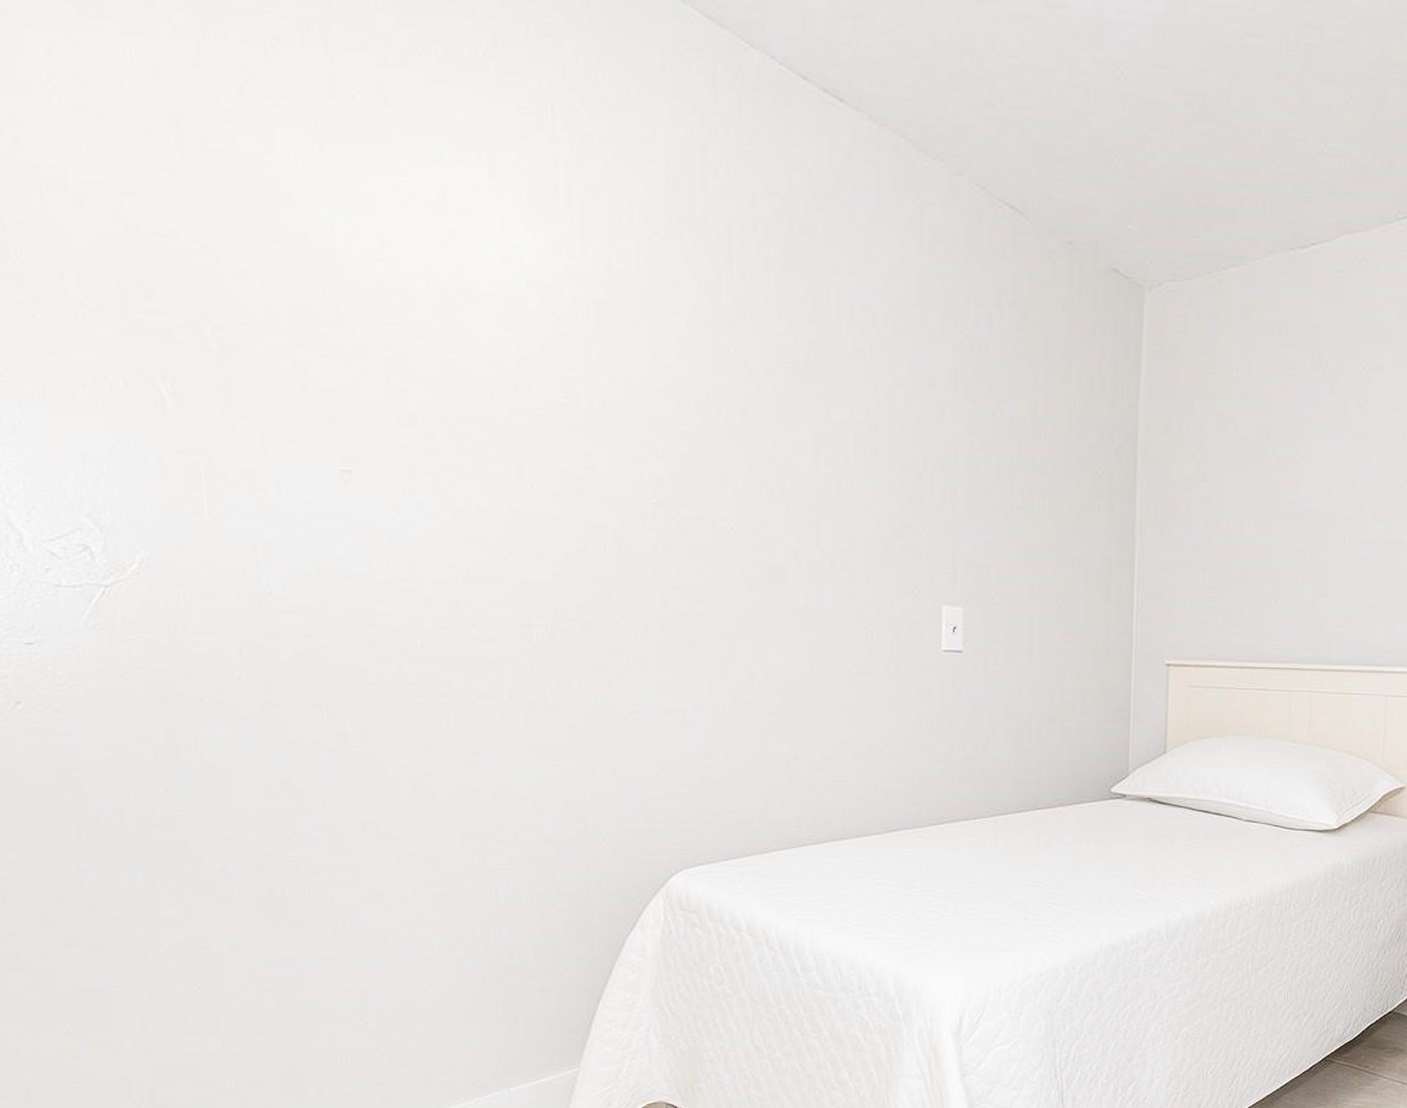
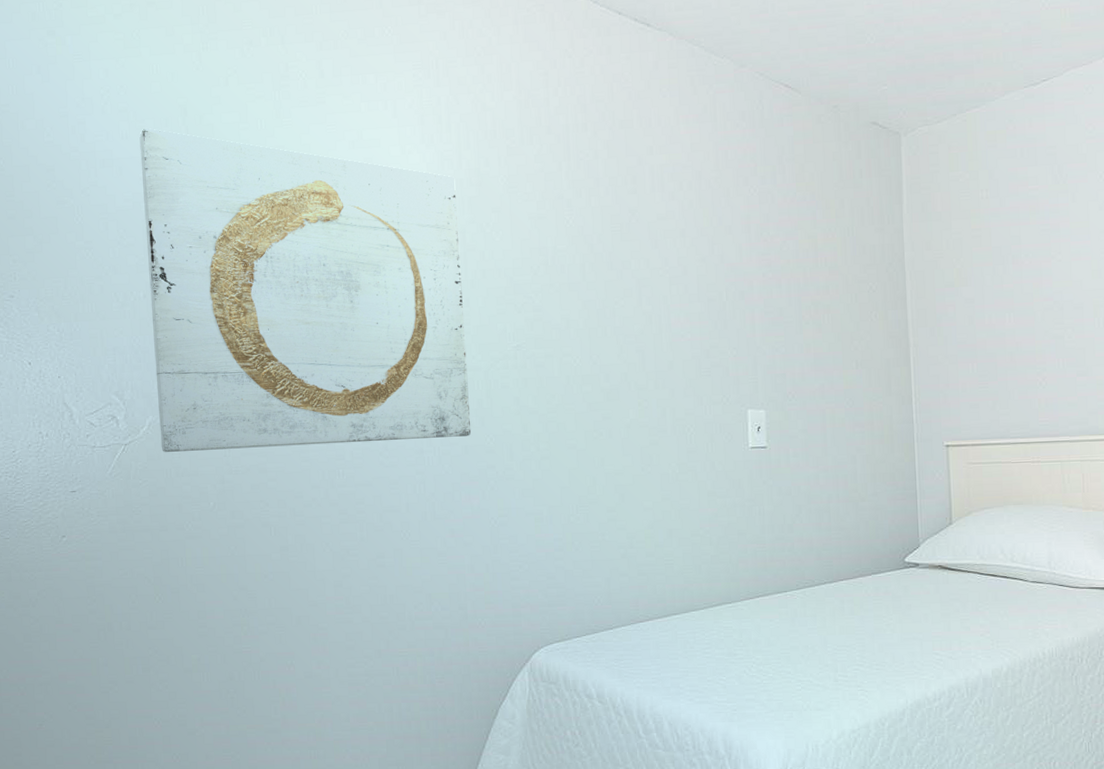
wall art: none [107,141,595,611] -> present [139,128,472,452]

